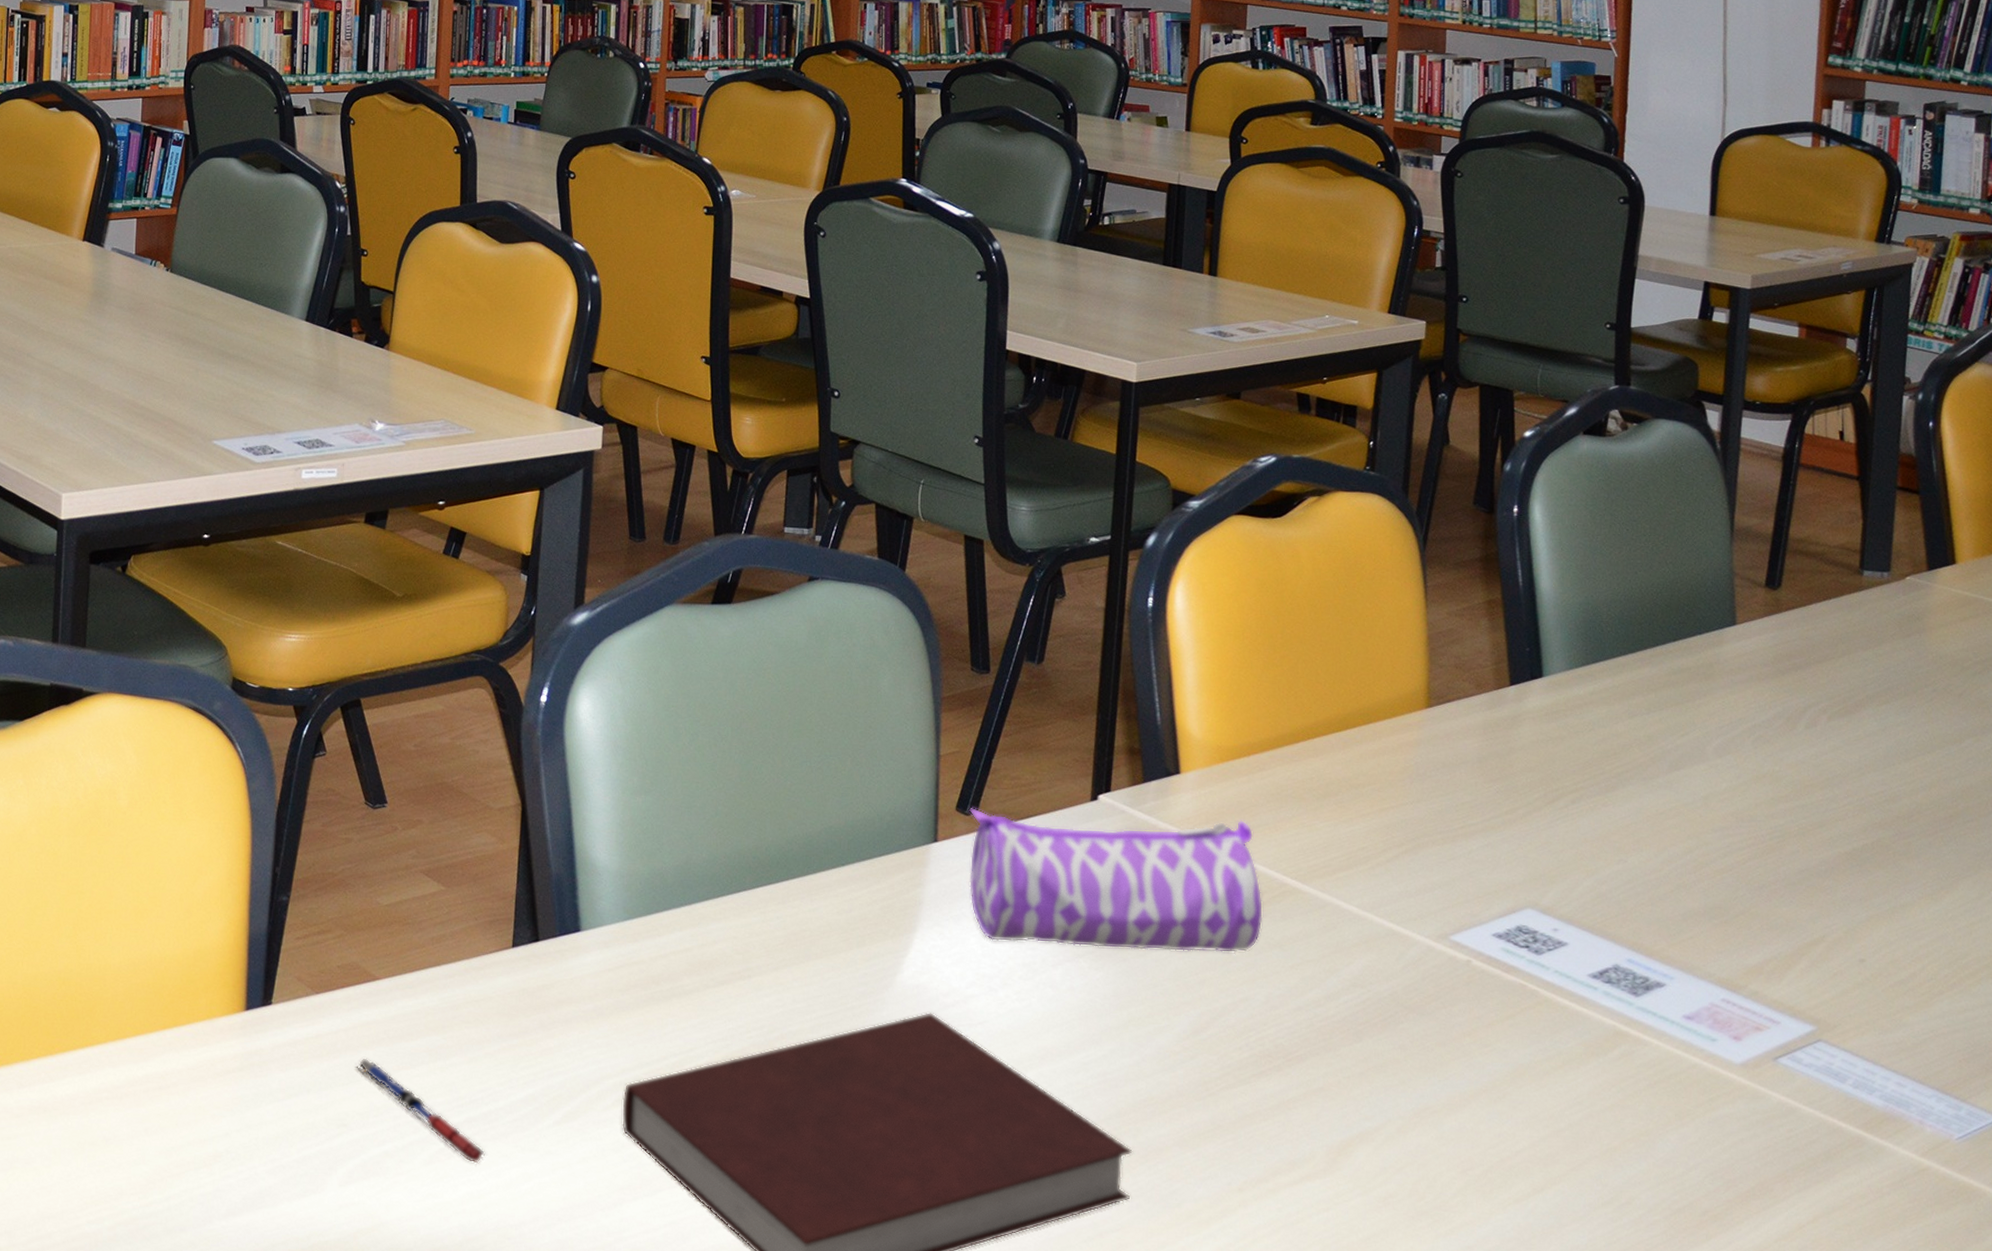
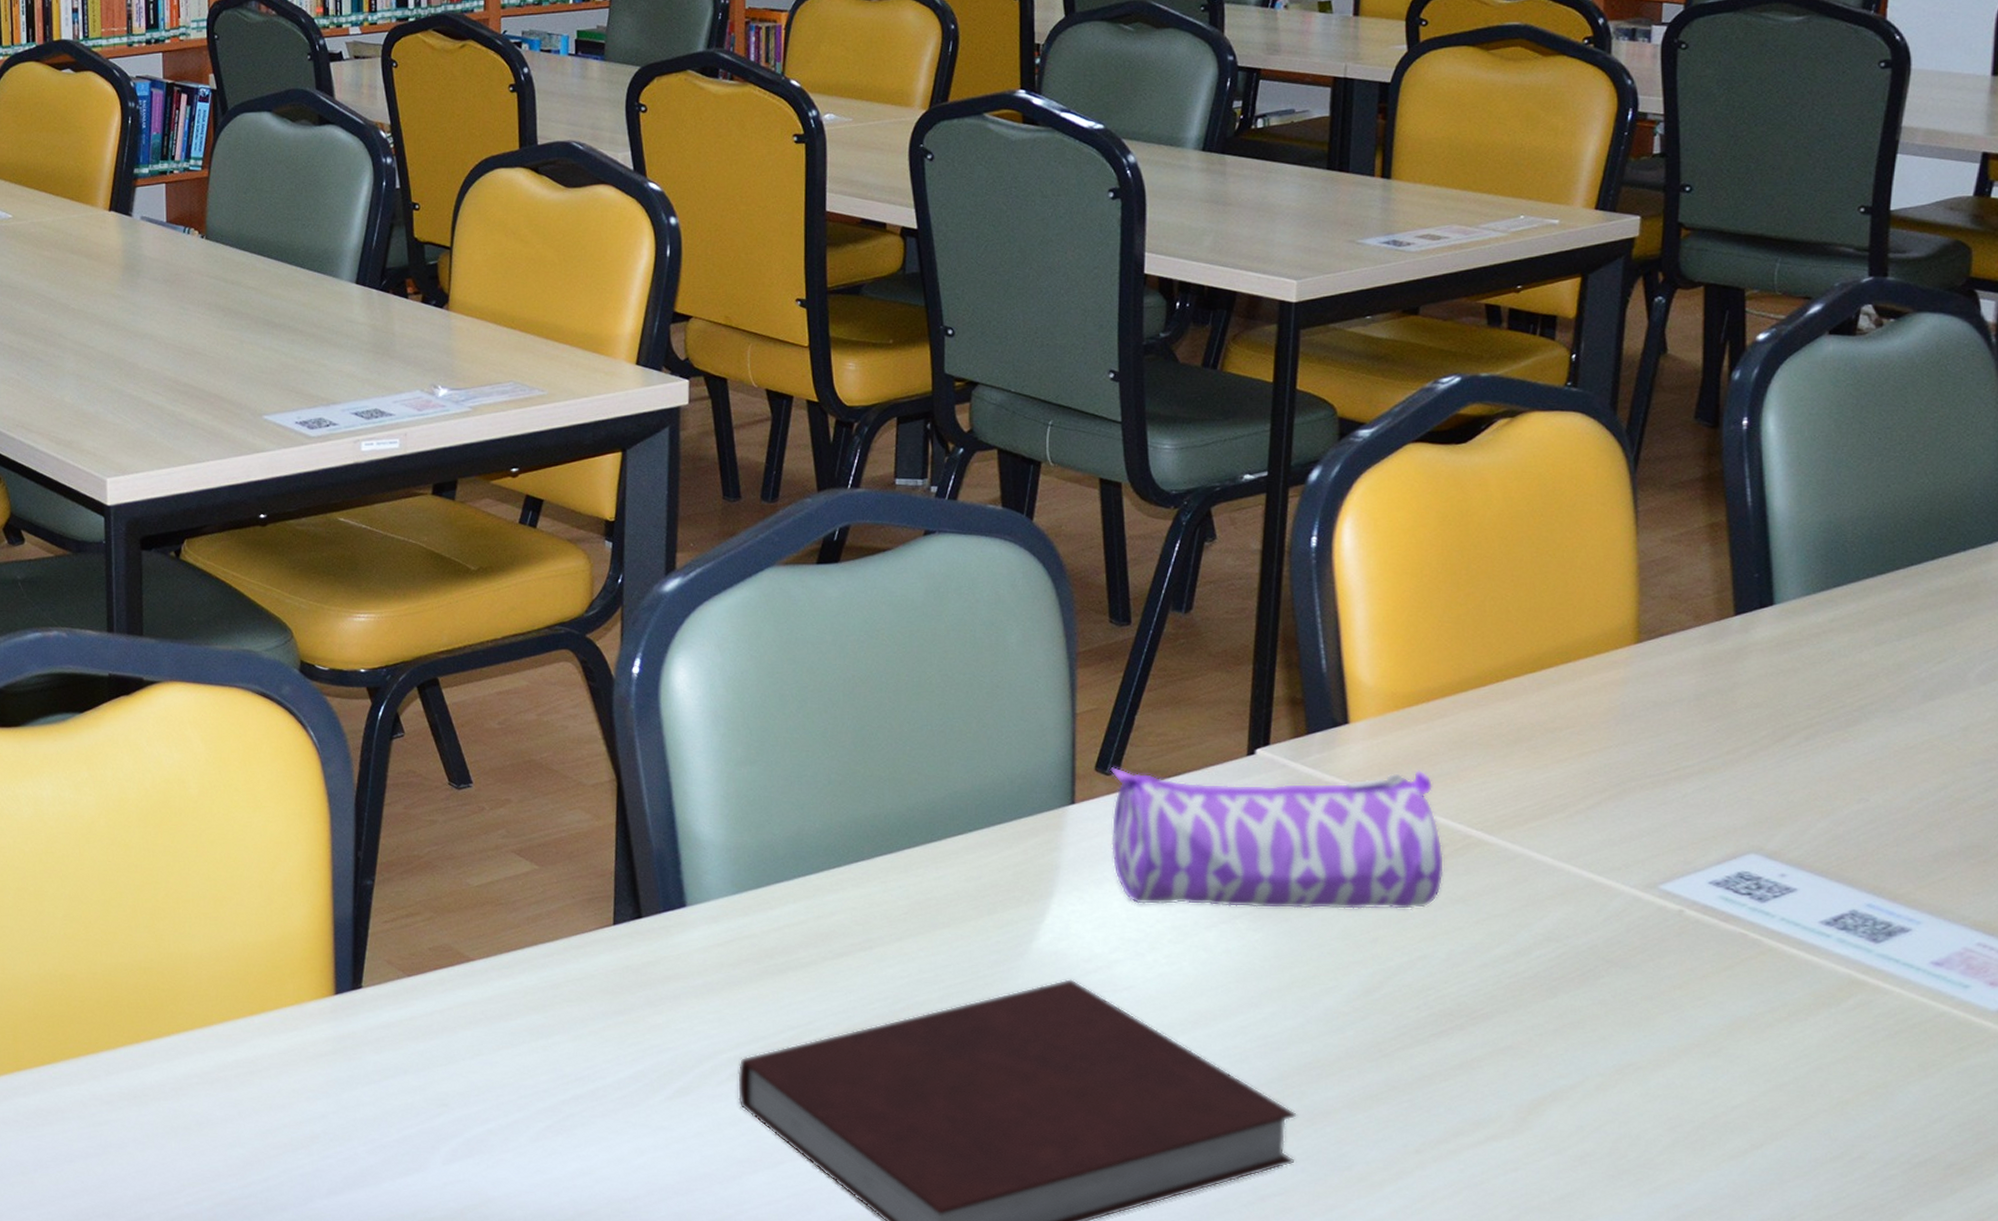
pen: present [357,1058,485,1164] -> none [455,1038,594,1140]

